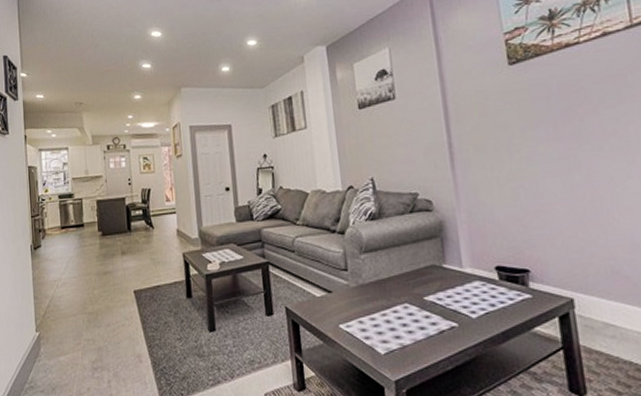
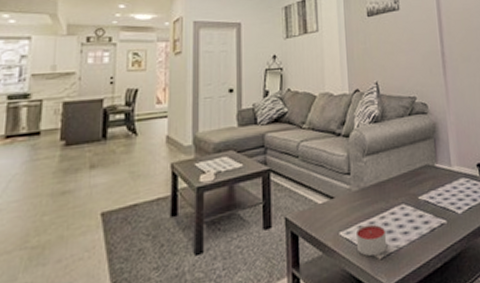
candle: none [357,320,390,351] -> present [357,224,387,257]

